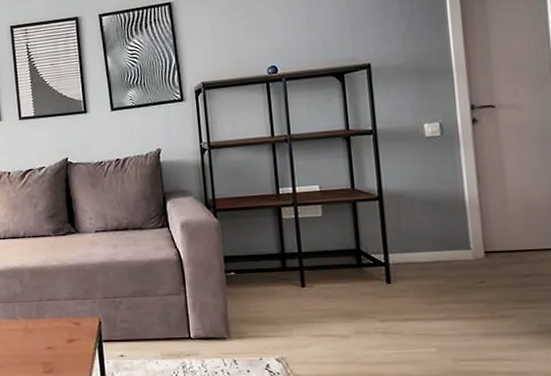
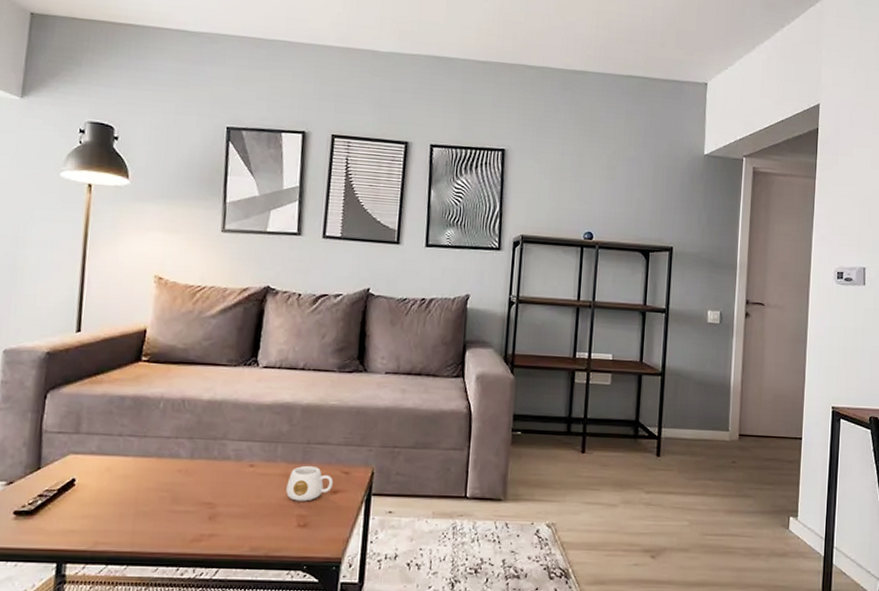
mug: none [28,319,68,351] -> present [286,465,334,502]

